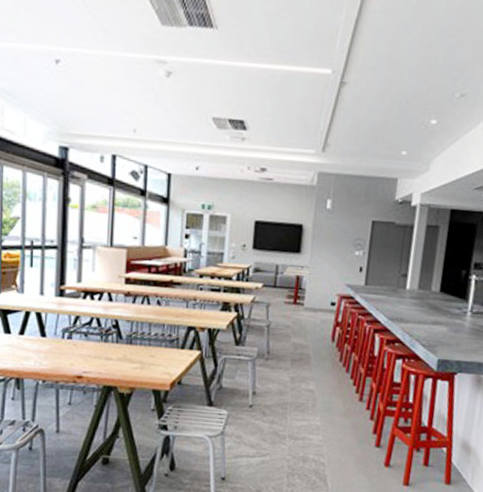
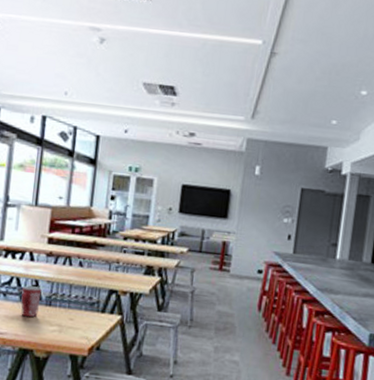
mug: none [102,325,122,356] -> present [21,285,42,318]

